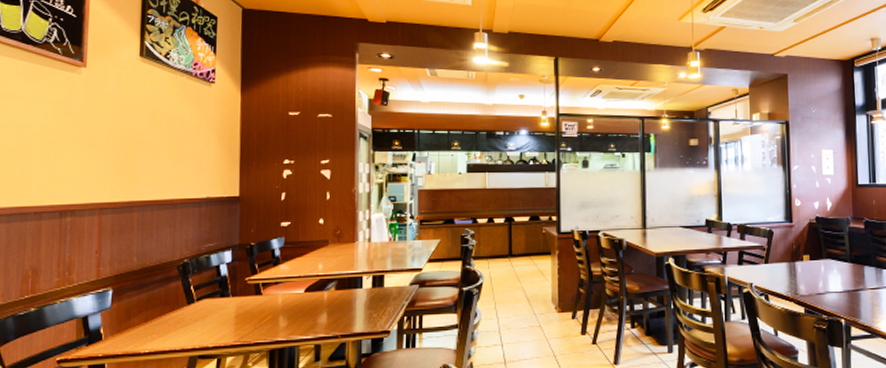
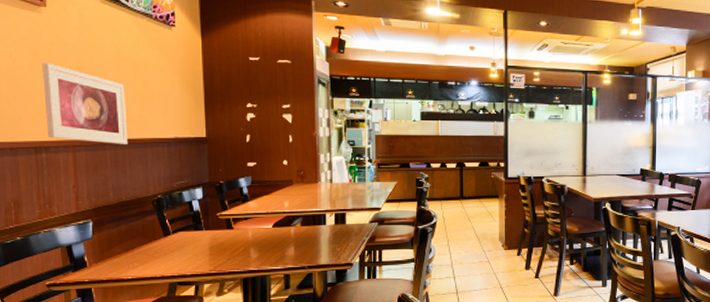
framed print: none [74,123,159,206] -> present [42,63,127,144]

